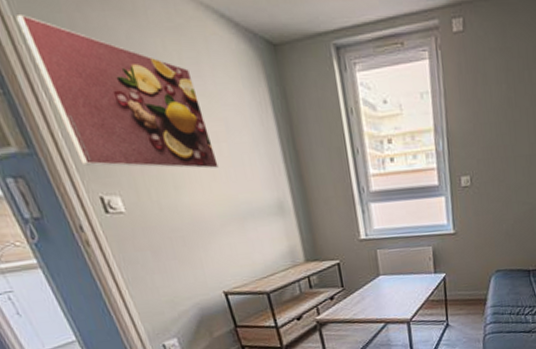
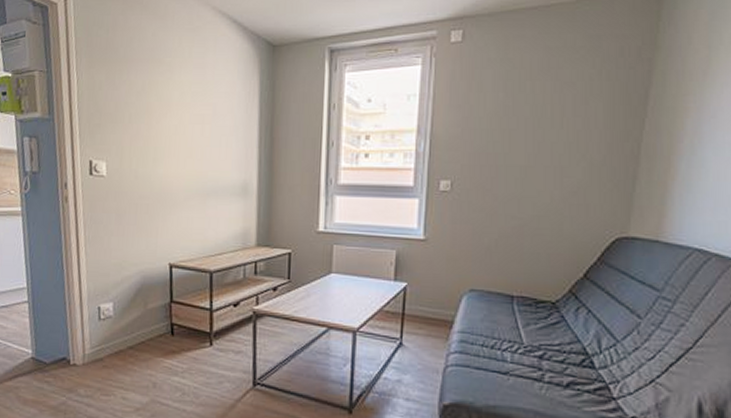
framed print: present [16,13,219,169] -> none [76,15,198,146]

